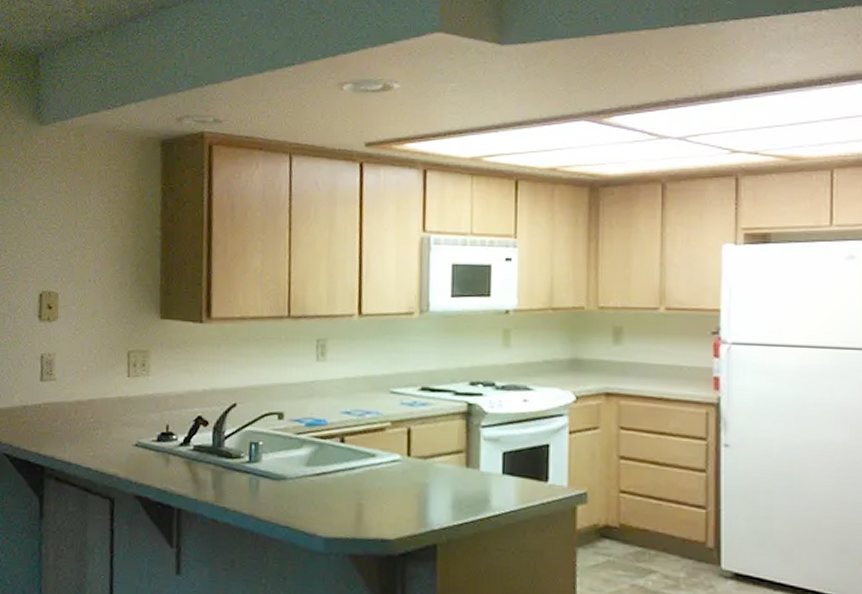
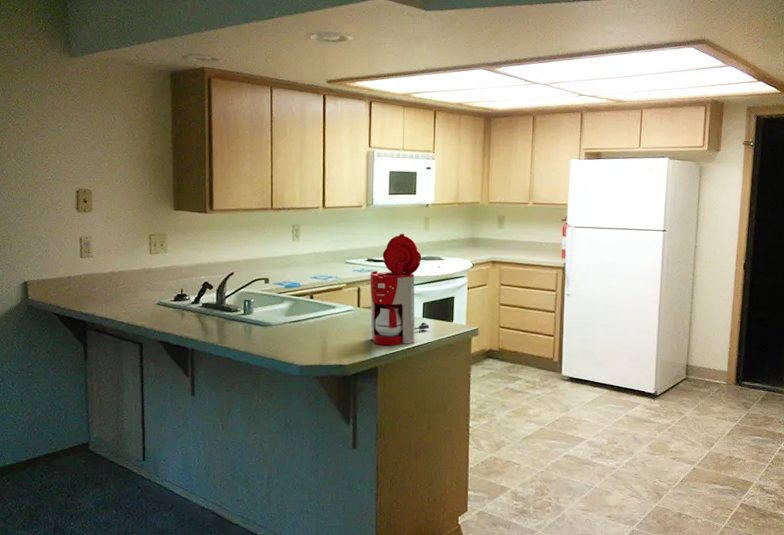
coffee maker: none [424,351,513,515] -> present [370,233,430,346]

